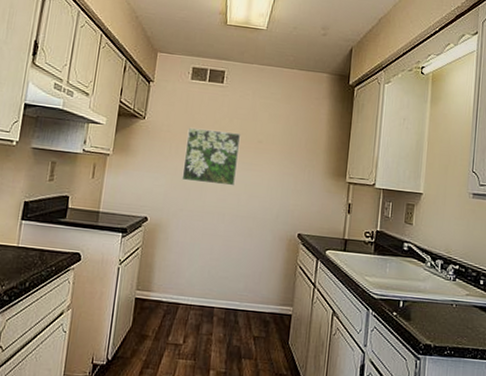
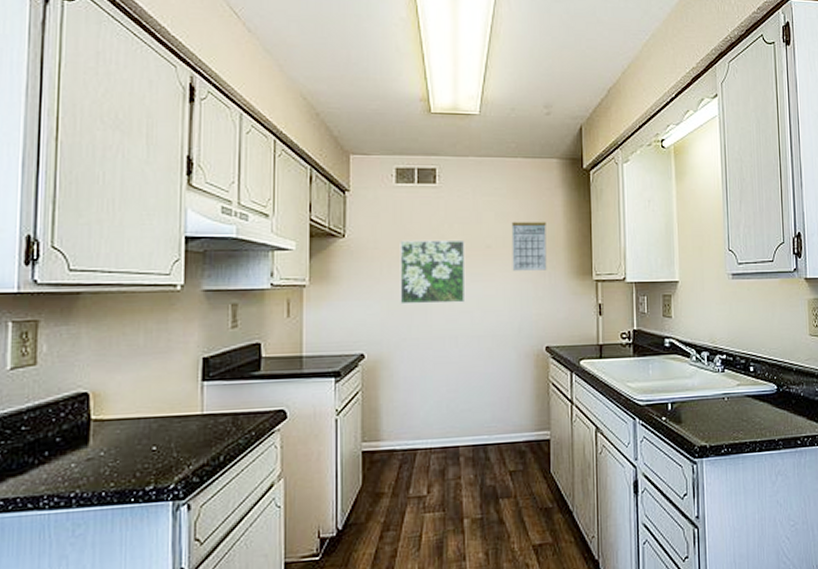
calendar: none [277,123,311,168] -> present [511,222,547,271]

